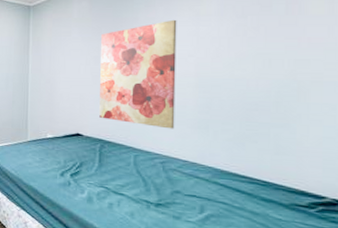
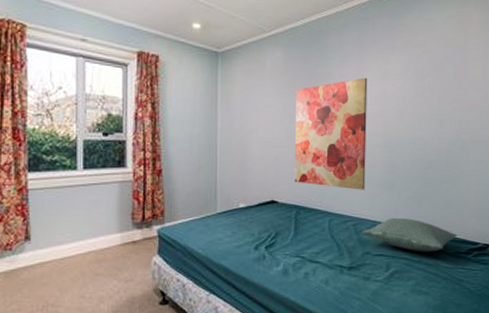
pillow: none [171,158,294,200] -> present [362,217,457,252]

